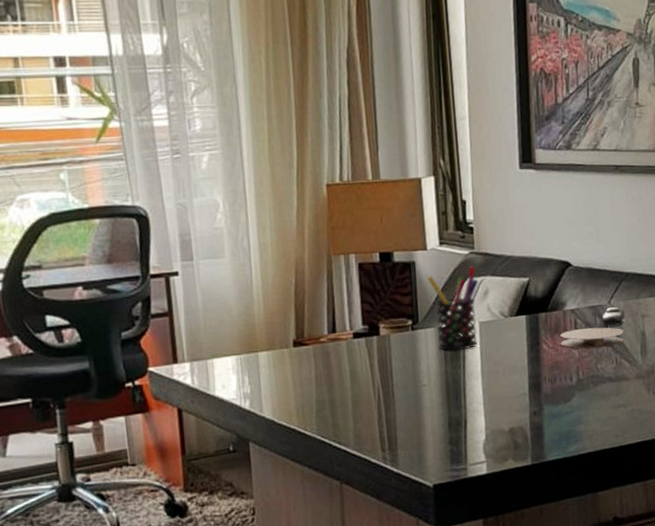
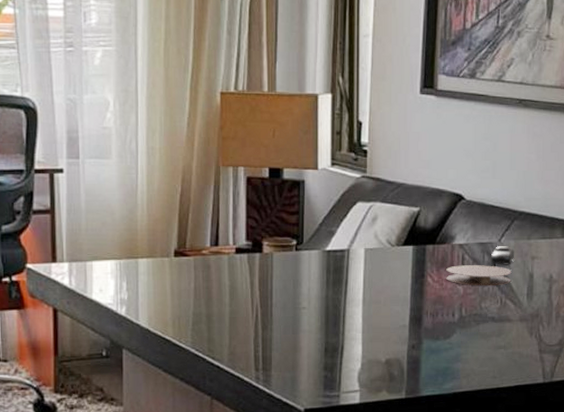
pen holder: present [427,266,479,351] -> none [315,190,368,276]

